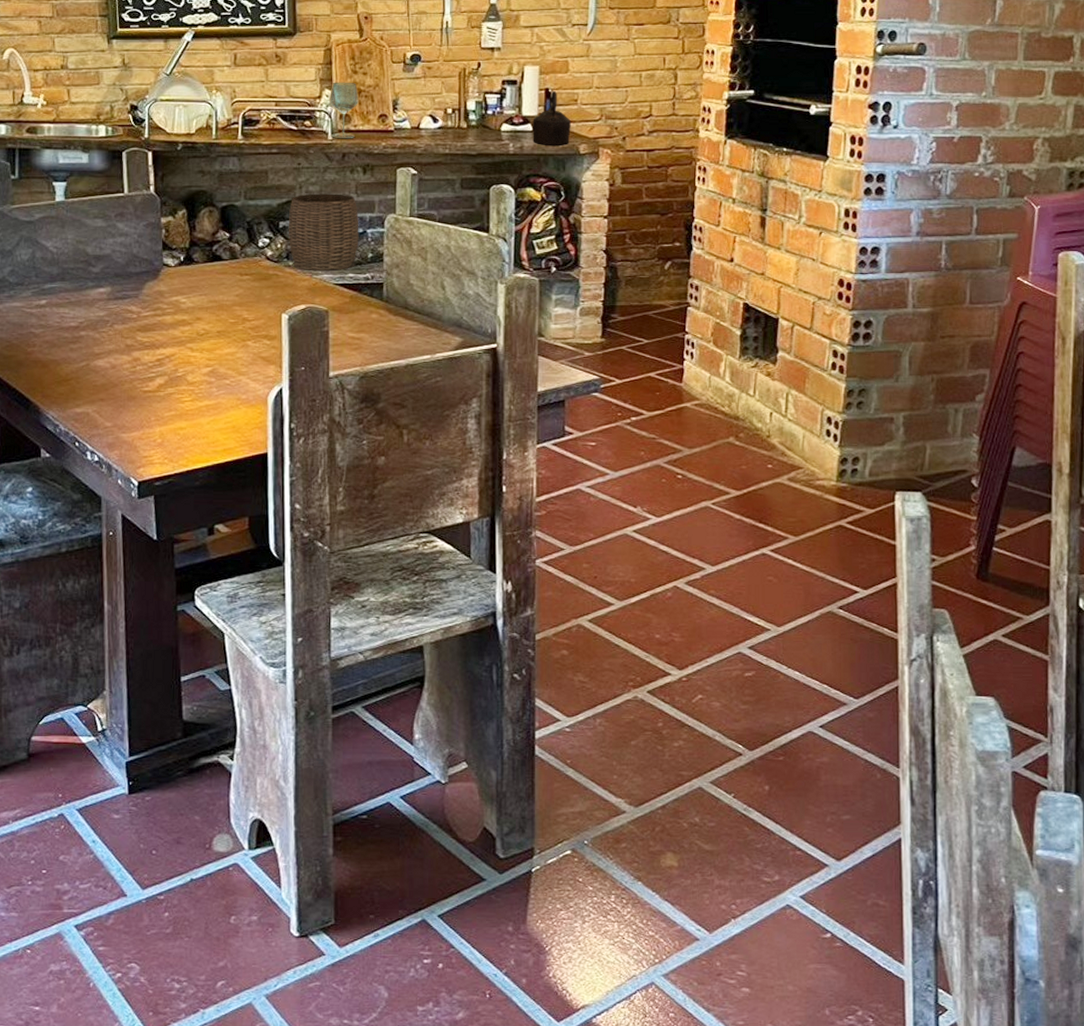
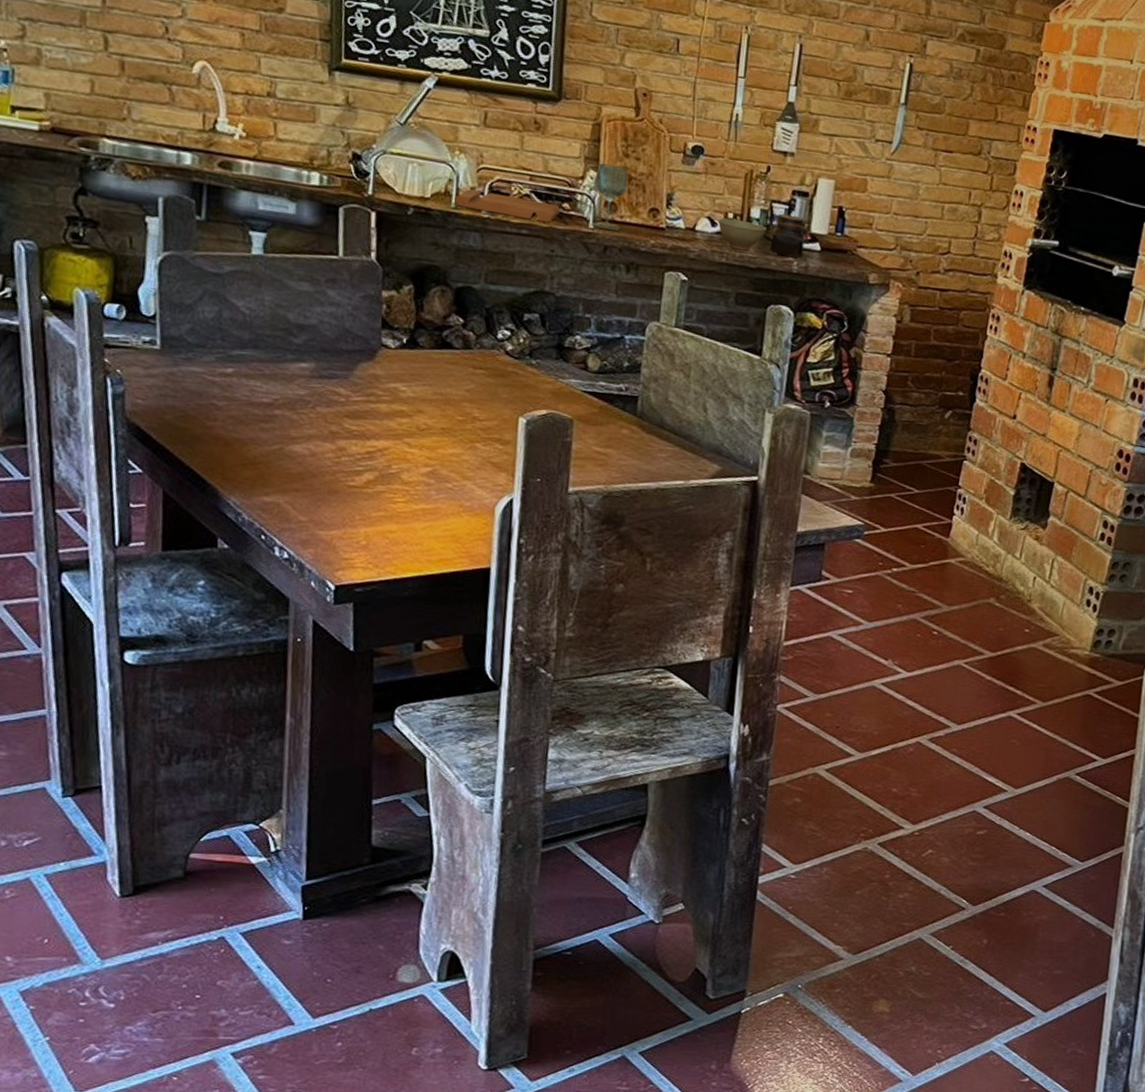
cutting board: none [215,121,303,140] -> present [454,189,561,223]
woven basket: present [289,193,359,272] -> none [533,286,617,378]
bowl: none [439,113,483,140] -> present [718,218,767,251]
jar: none [484,102,522,140] -> present [768,213,810,258]
kettle: present [533,90,571,145] -> none [819,210,863,272]

